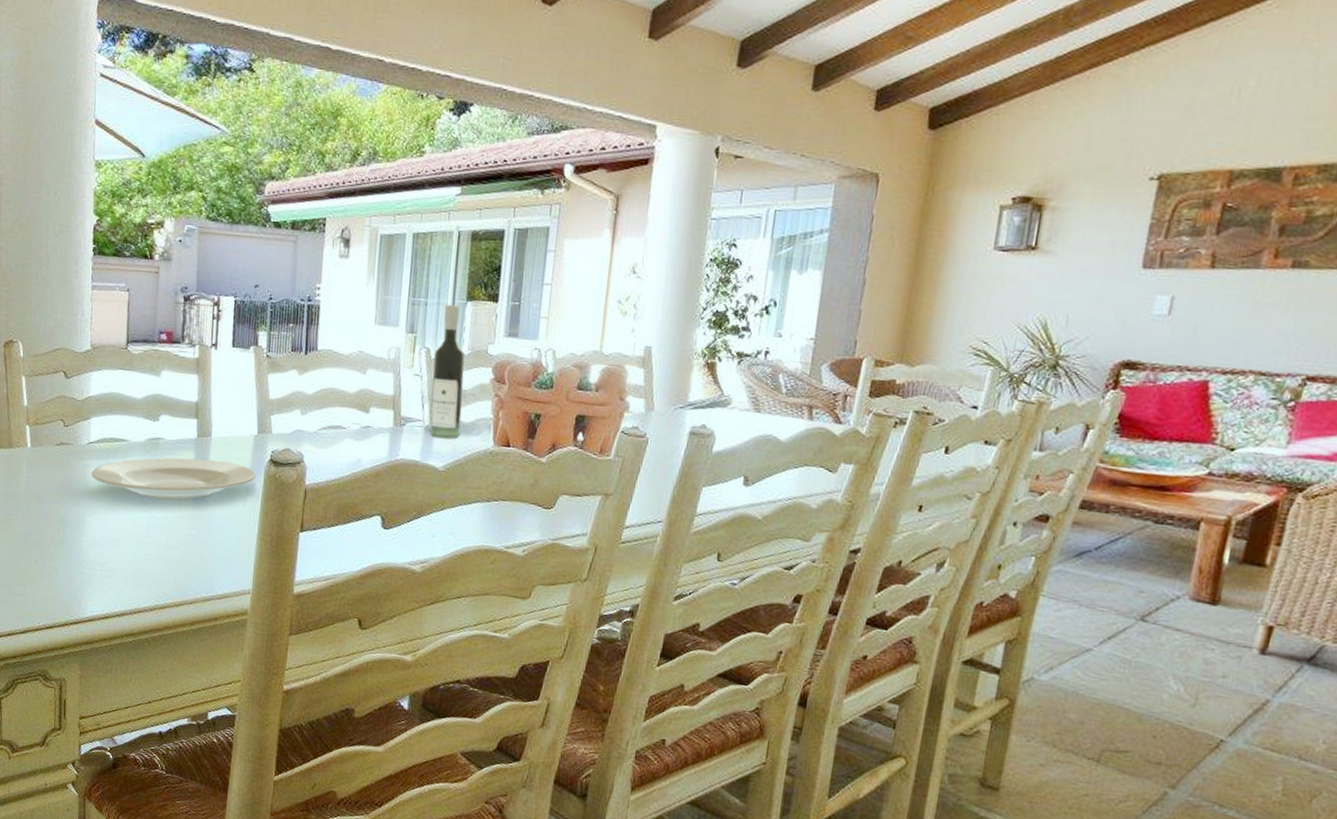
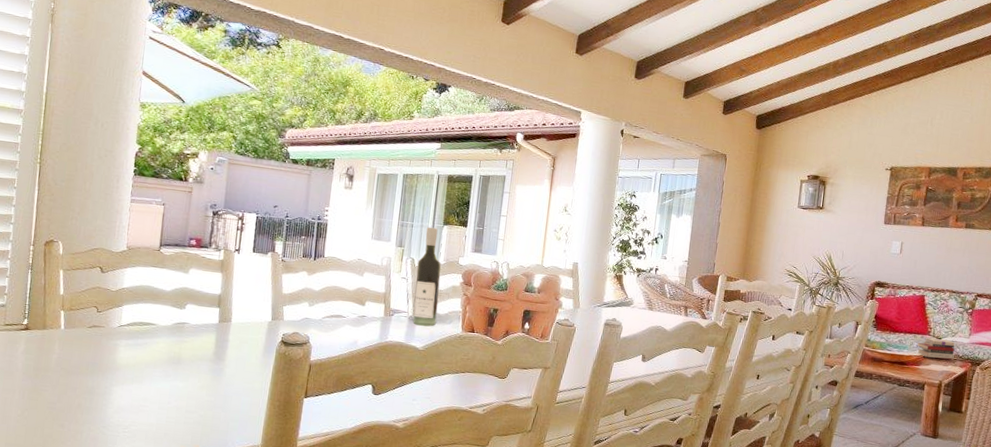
plate: present [91,457,256,501] -> none [120,338,269,373]
books: none [1190,448,1259,484] -> present [917,337,955,361]

